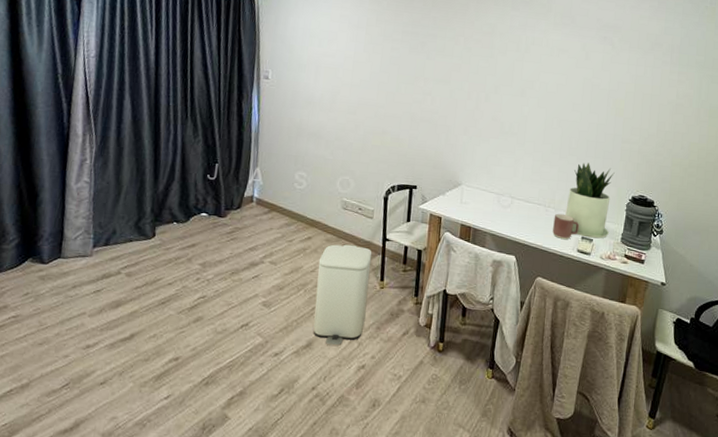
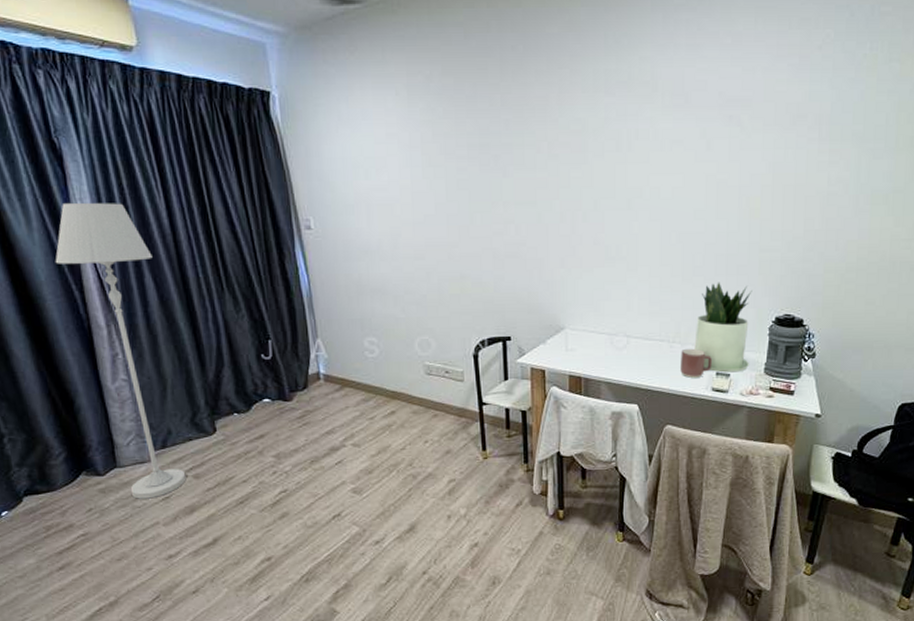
floor lamp: none [53,33,135,290] -> present [55,202,186,499]
pedal bin: present [313,244,372,346] -> none [408,414,471,526]

